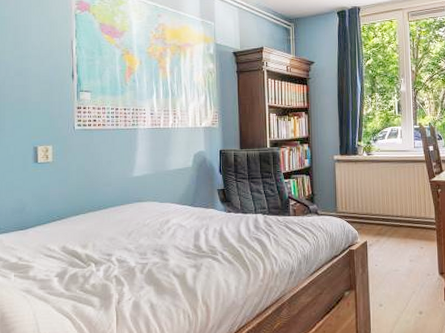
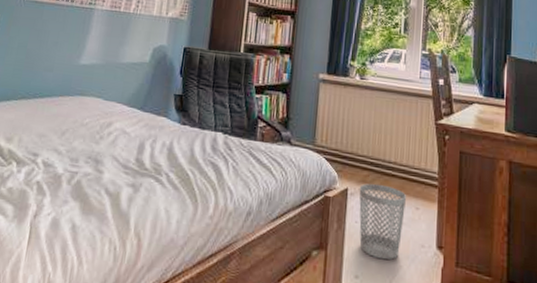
wastebasket: none [375,234,413,290] -> present [359,183,407,260]

